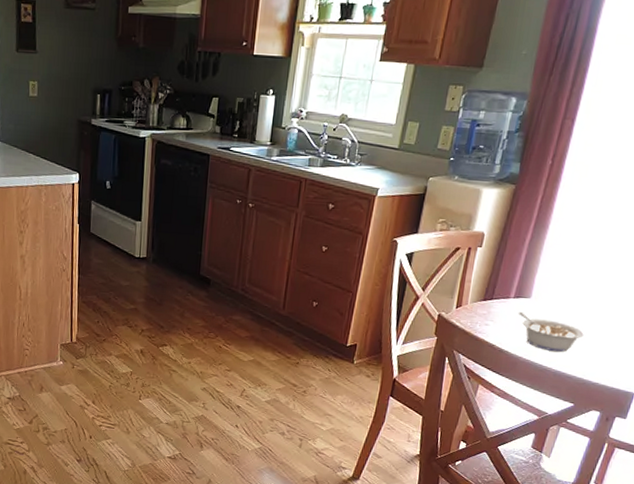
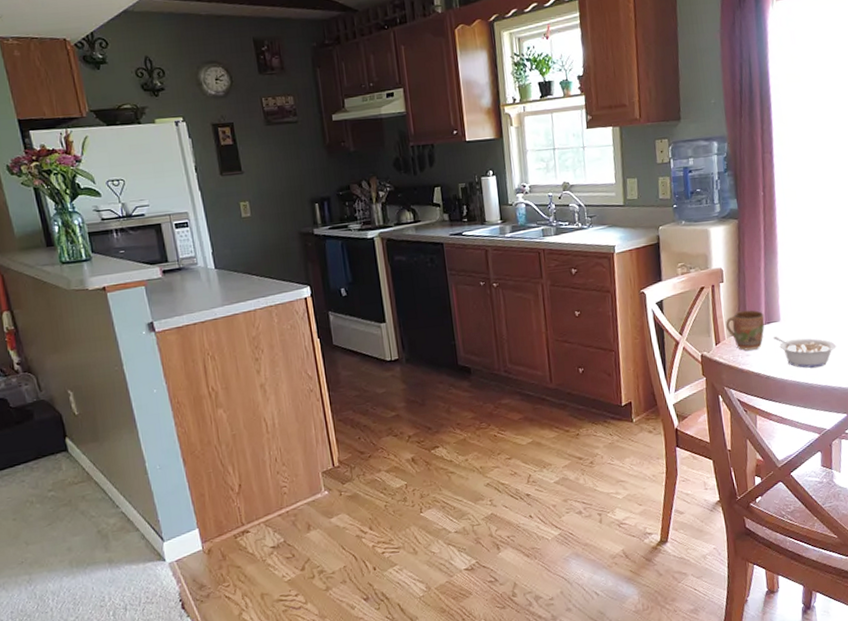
mug: none [471,279,516,321] -> present [725,310,765,351]

